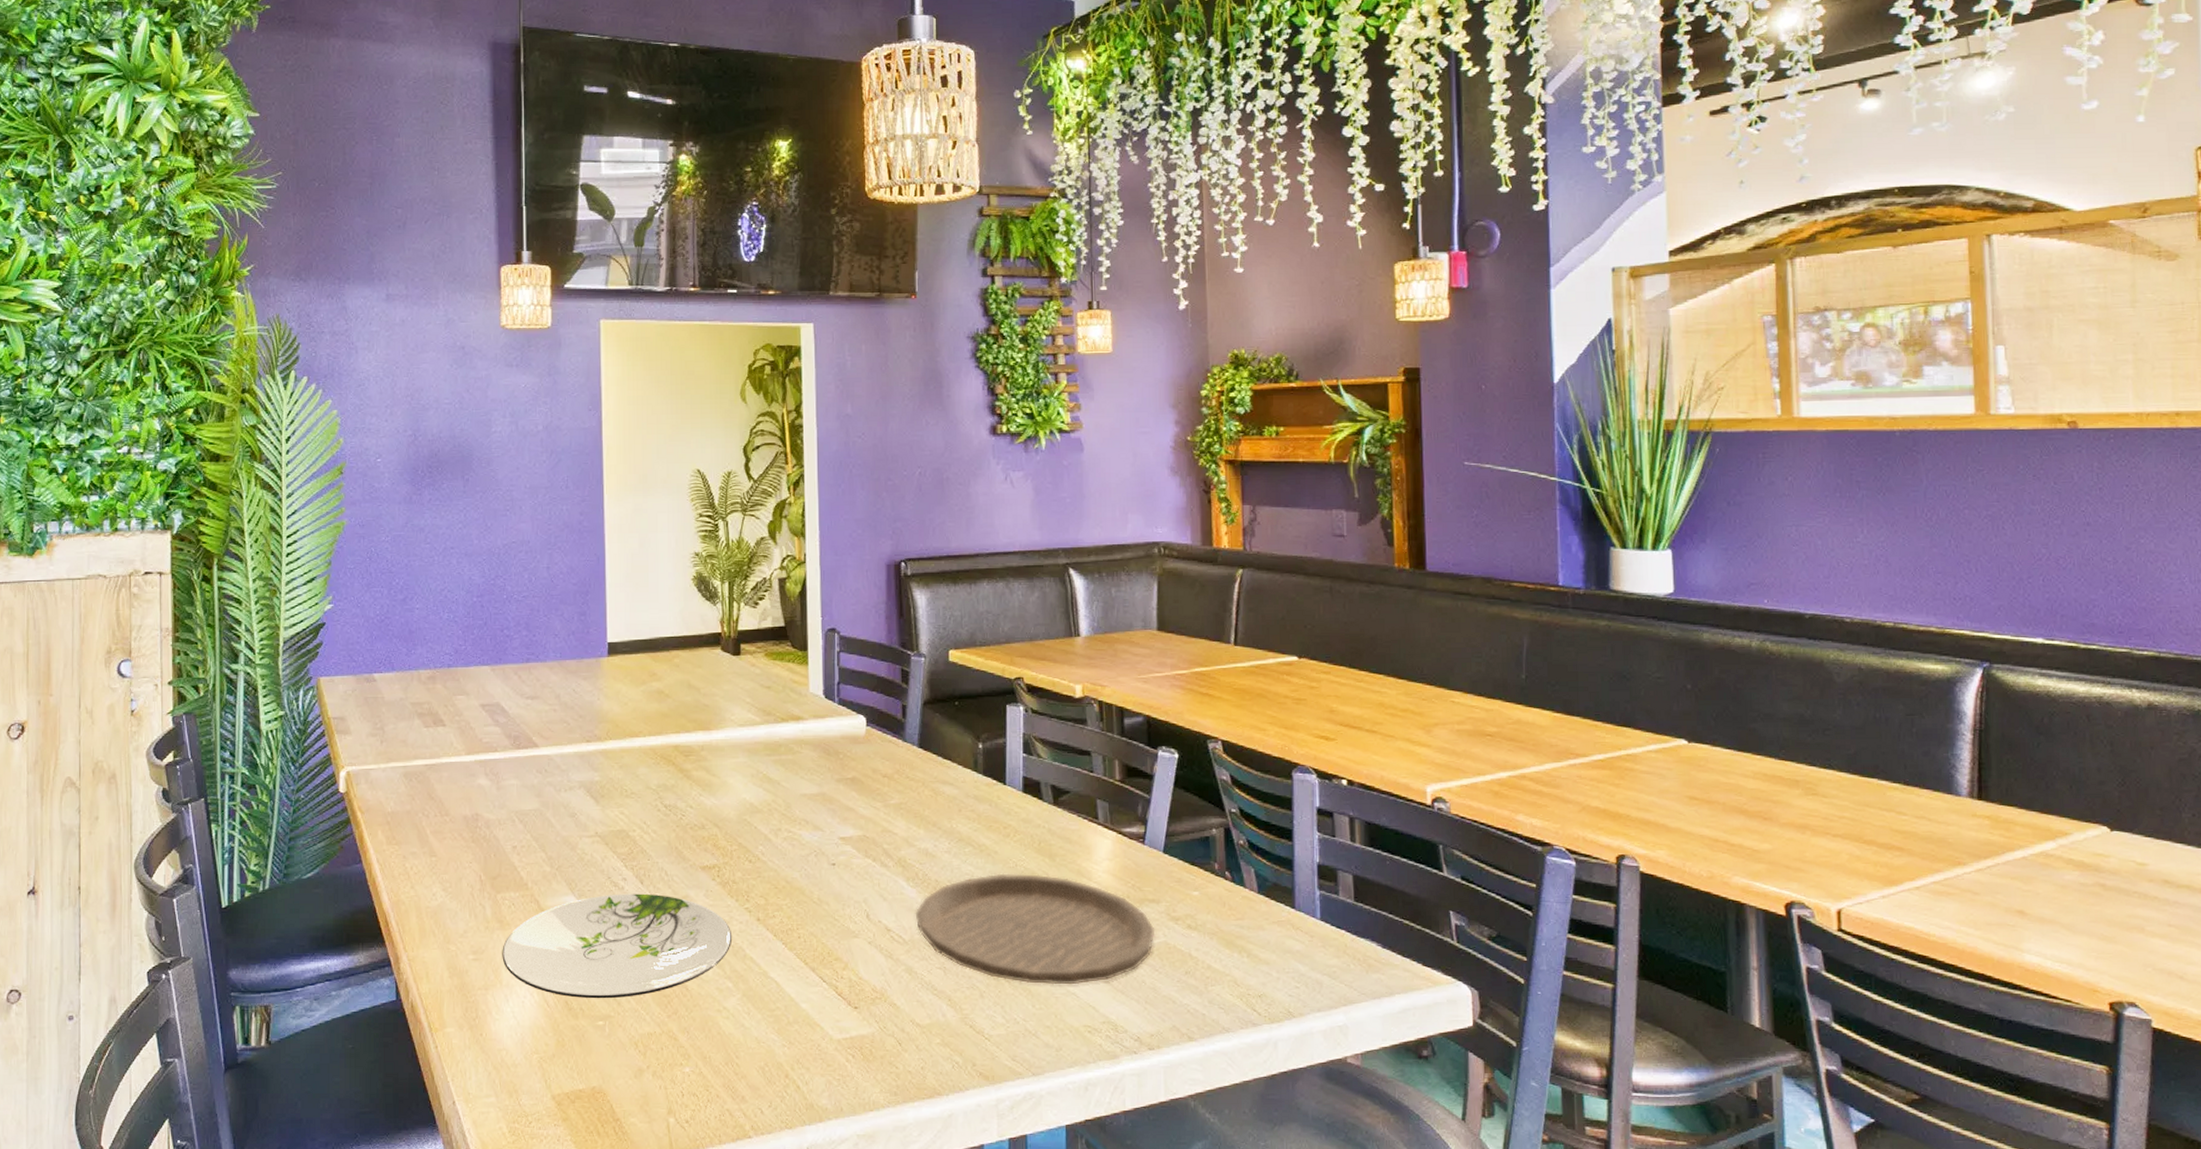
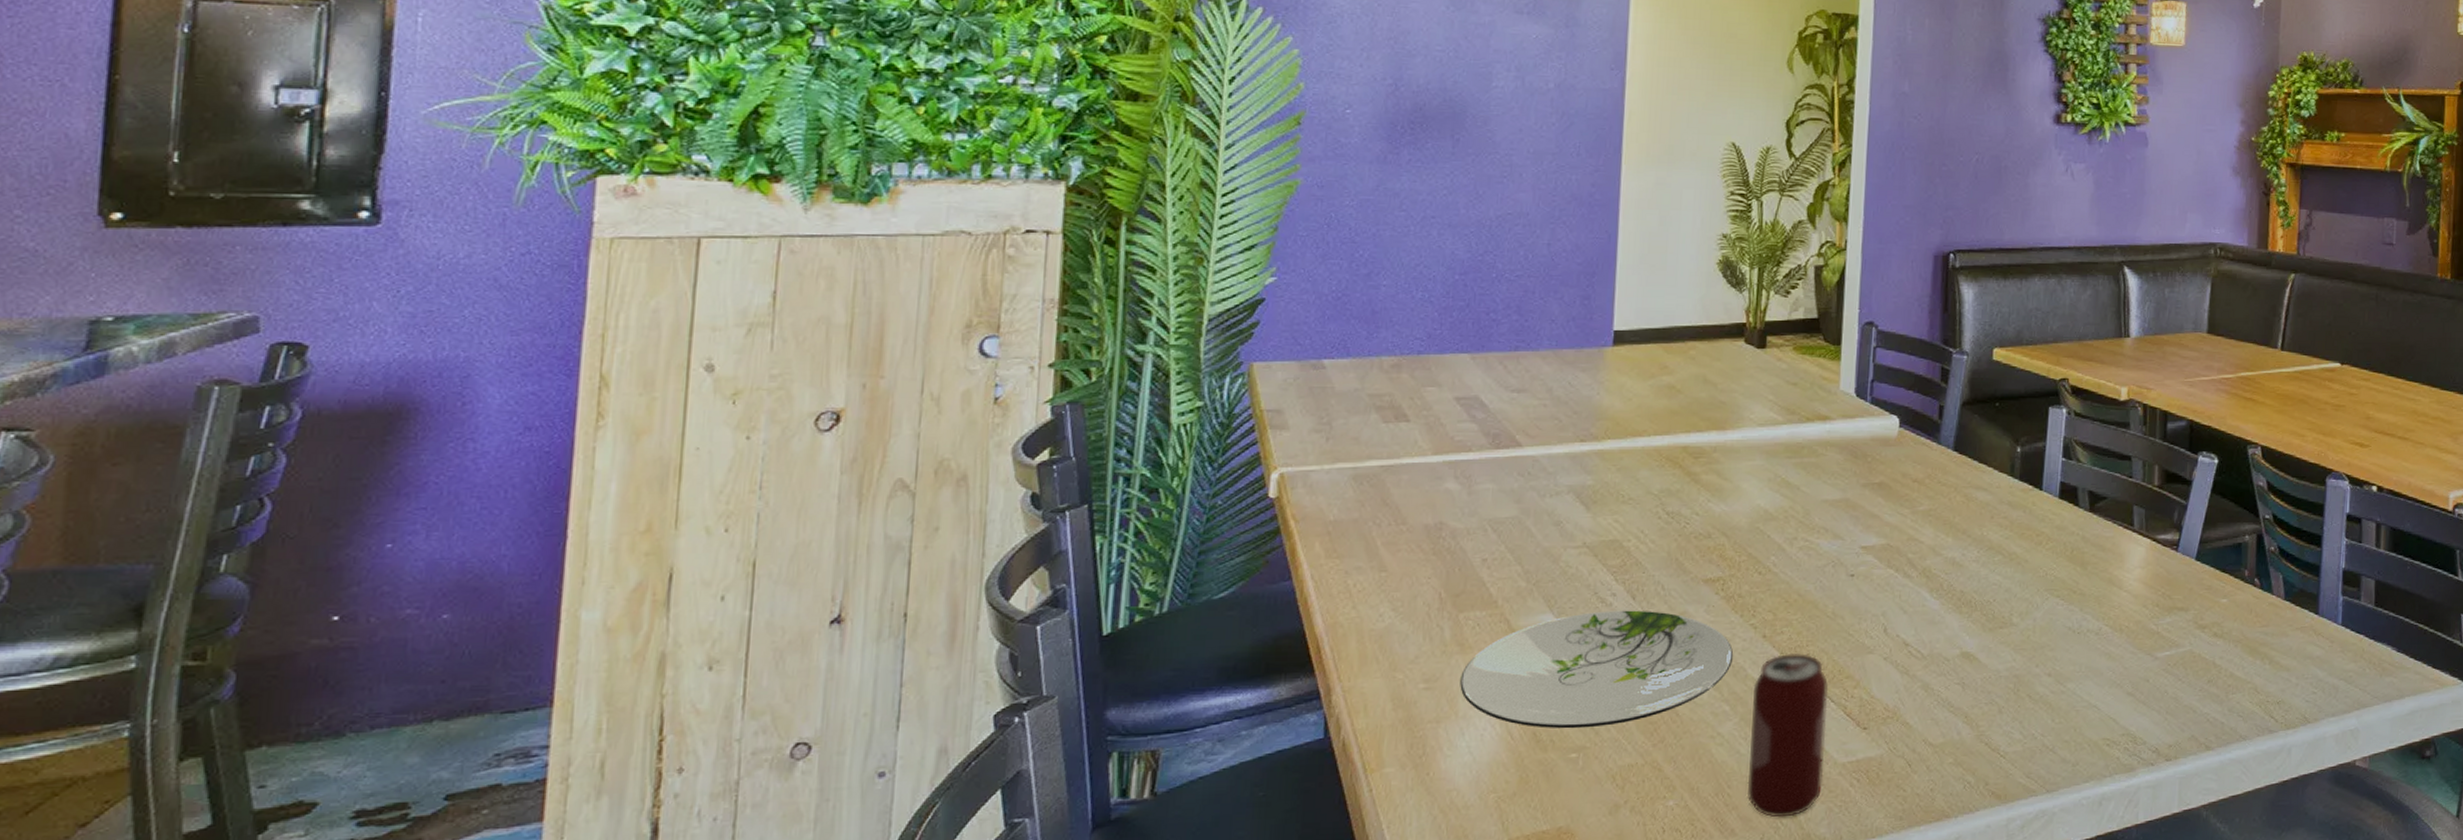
beverage can: none [752,935,820,1088] -> present [1747,652,1828,818]
plate: present [915,873,1155,985] -> none [1936,583,2182,698]

